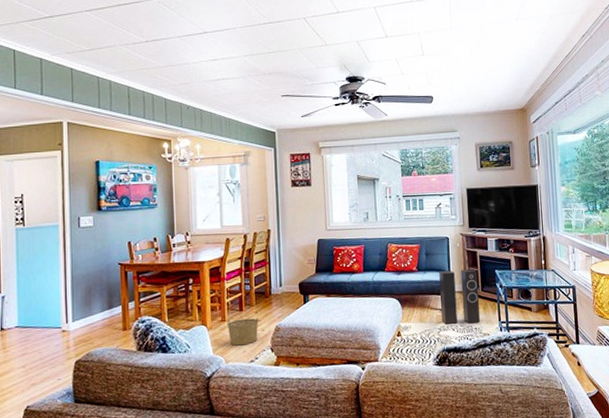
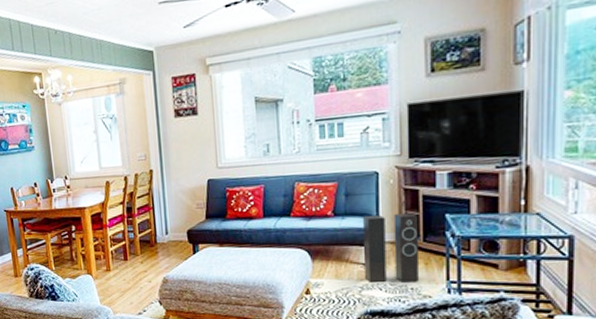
basket: present [227,318,259,346] -> none [112,268,145,297]

